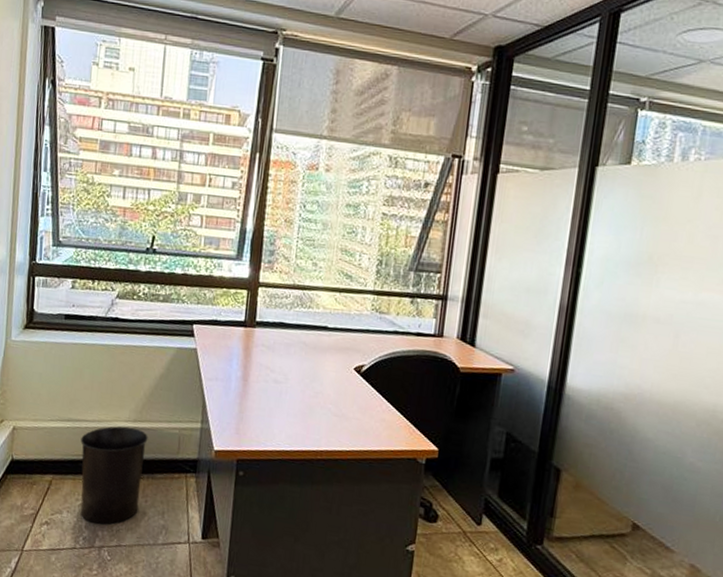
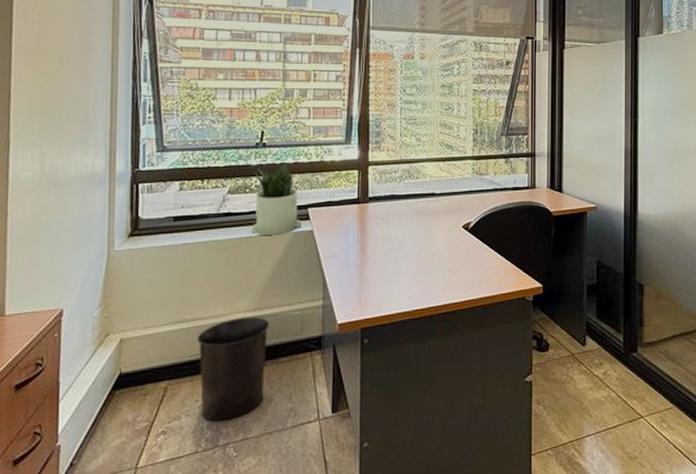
planter: none [136,272,186,349] -> present [251,163,301,236]

